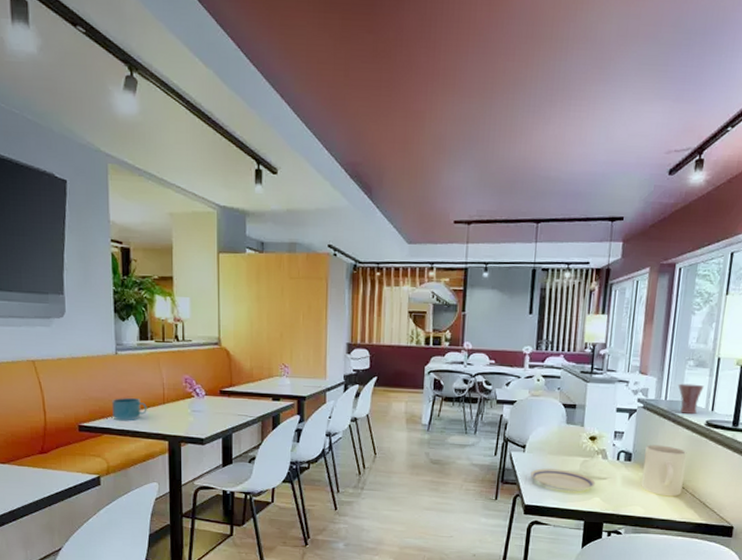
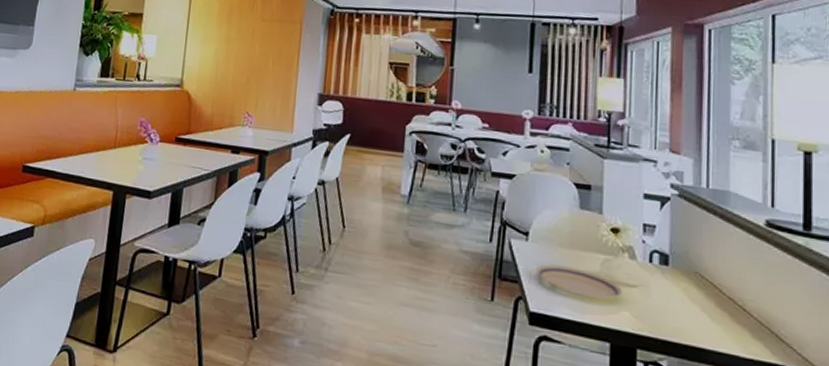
cup: present [112,398,147,421] -> none [59,138,97,165]
cup: present [641,445,687,497] -> none [685,245,744,322]
cup: present [677,383,704,414] -> none [722,168,757,210]

